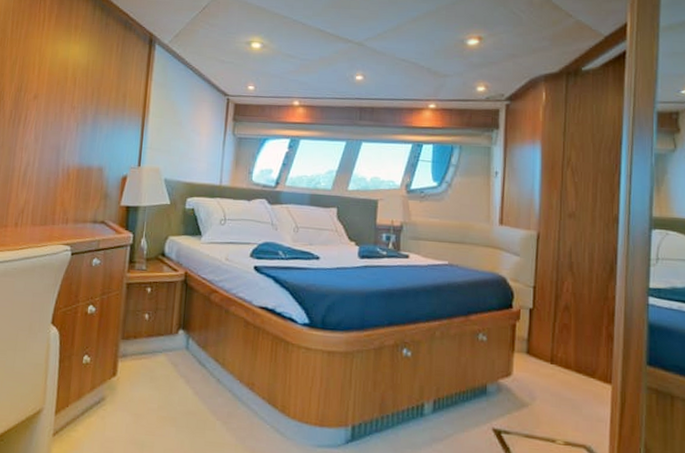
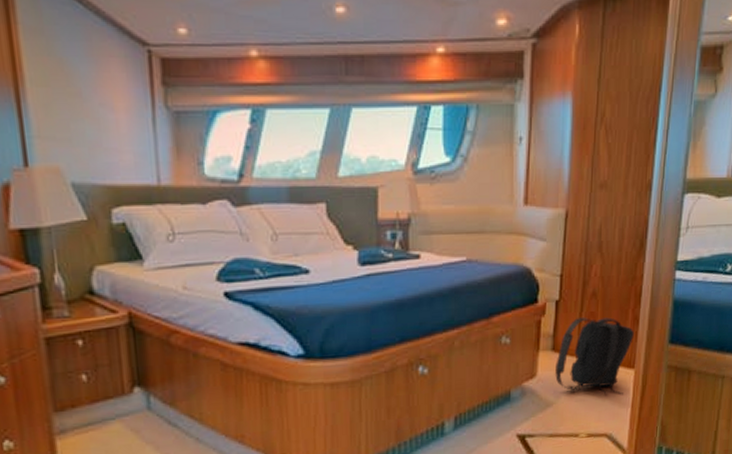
backpack: none [530,327,609,409] -> present [555,317,634,395]

